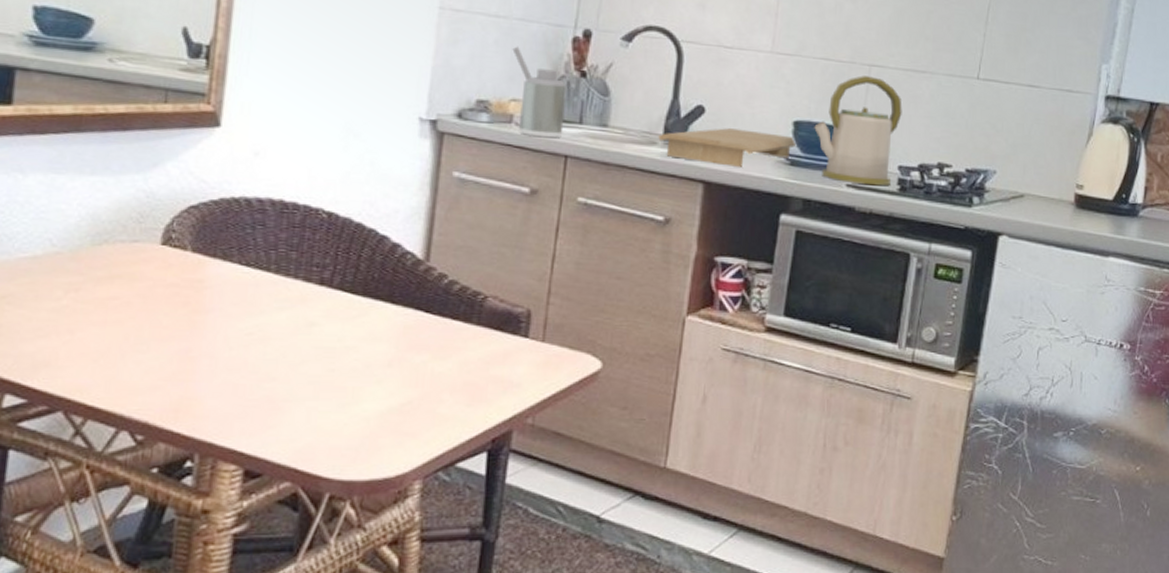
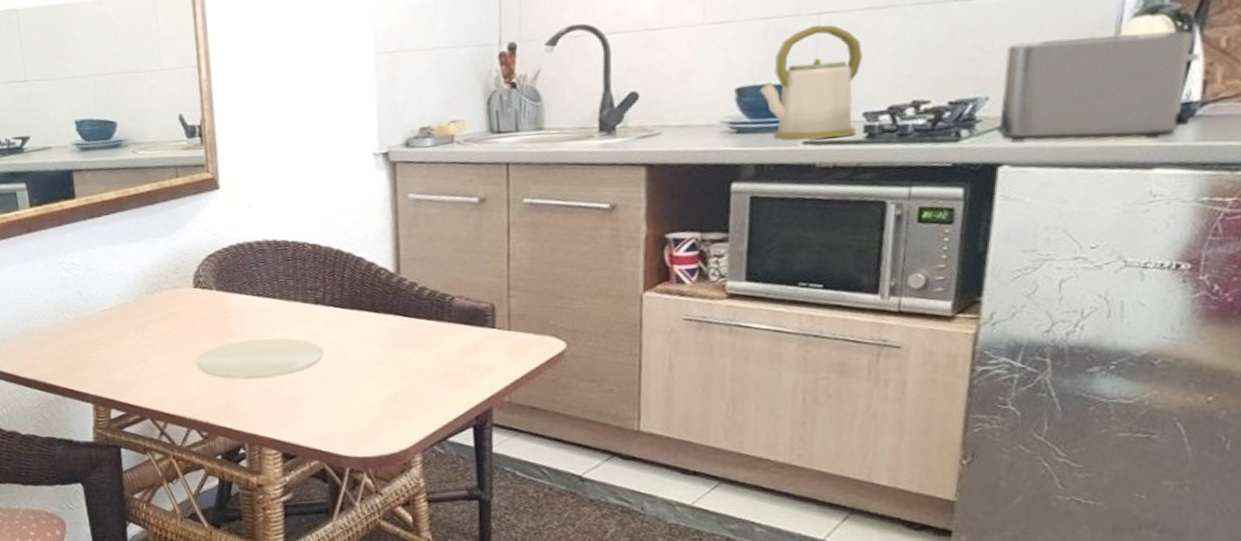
plate: none [143,319,321,371] -> present [195,337,324,380]
soap dispenser: present [512,46,568,139] -> none [445,72,502,152]
cutting board: present [658,128,798,167] -> none [594,104,744,147]
toaster: none [1000,127,1144,231] -> present [997,30,1200,142]

